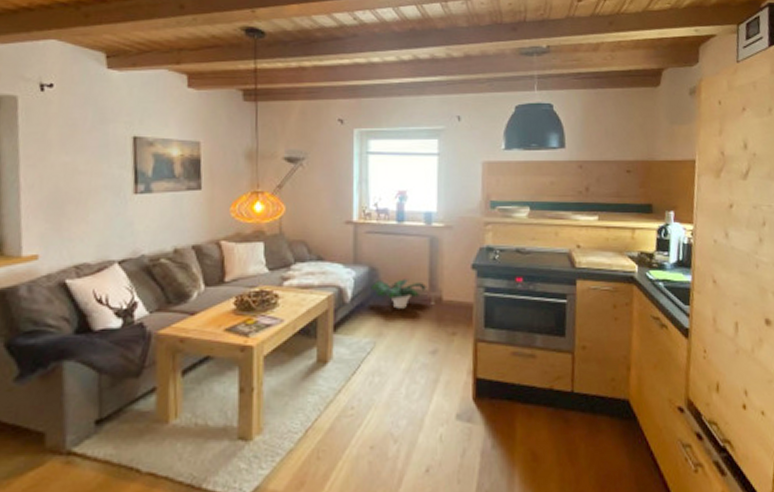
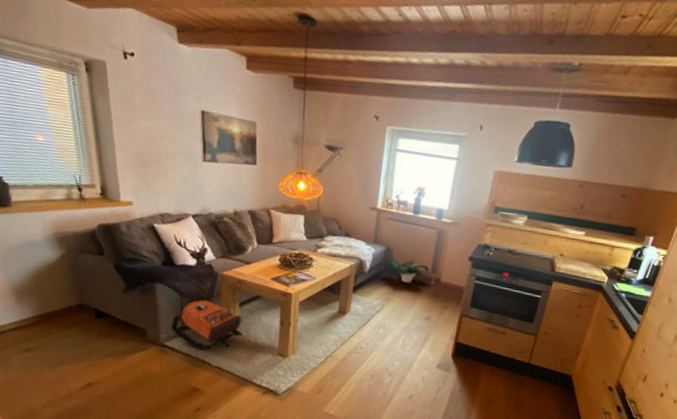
backpack: none [81,373,188,450] -> present [170,299,244,350]

